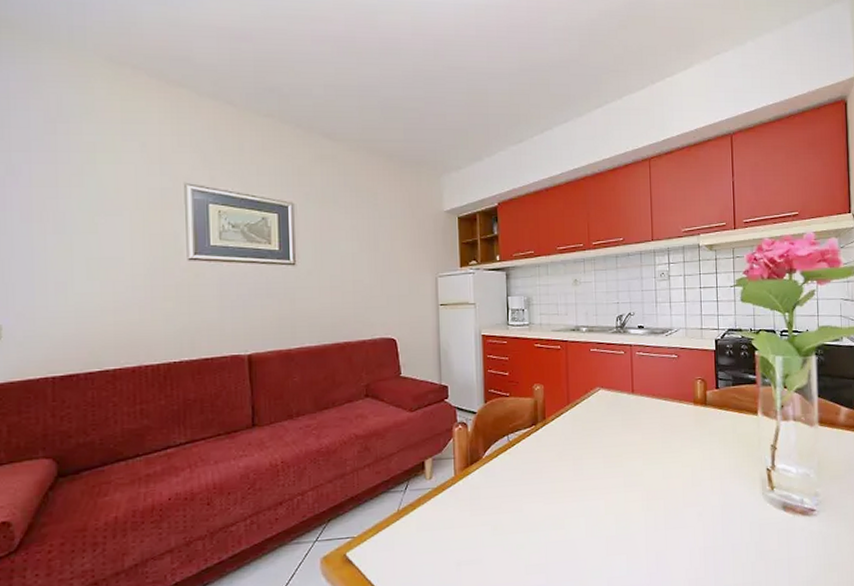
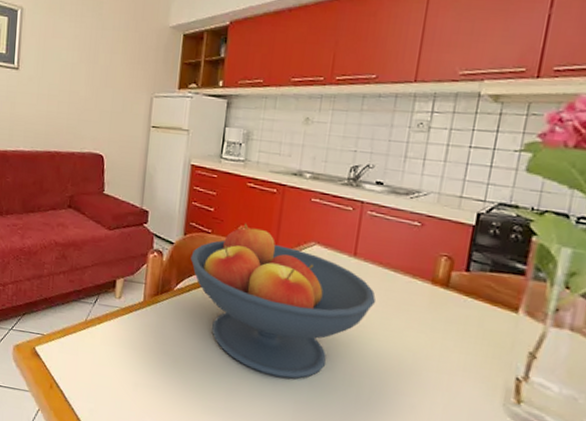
fruit bowl: none [494,381,656,519] -> present [190,223,376,379]

